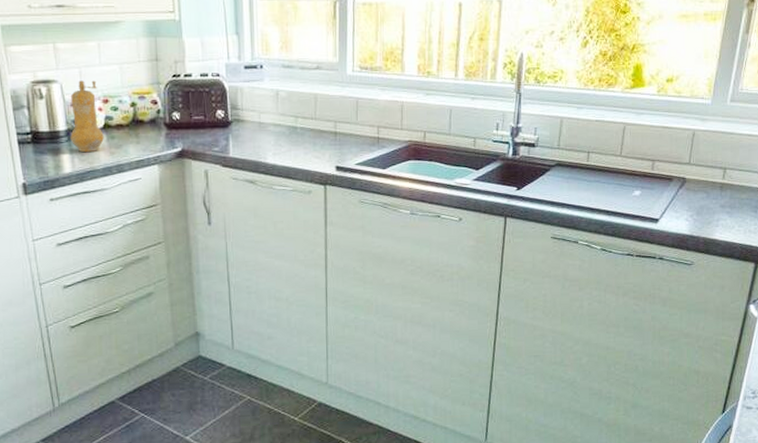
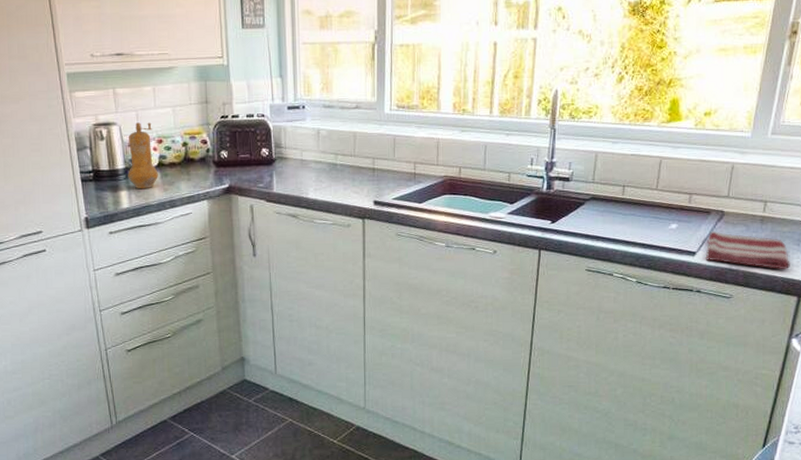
dish towel: none [667,198,748,237] -> present [705,231,790,270]

